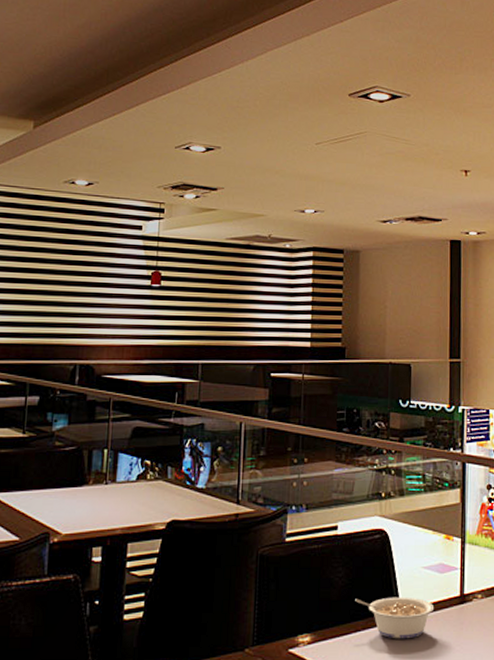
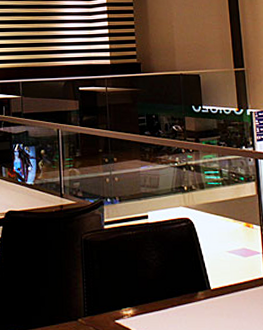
legume: present [355,597,435,639] -> none [169,277,242,315]

